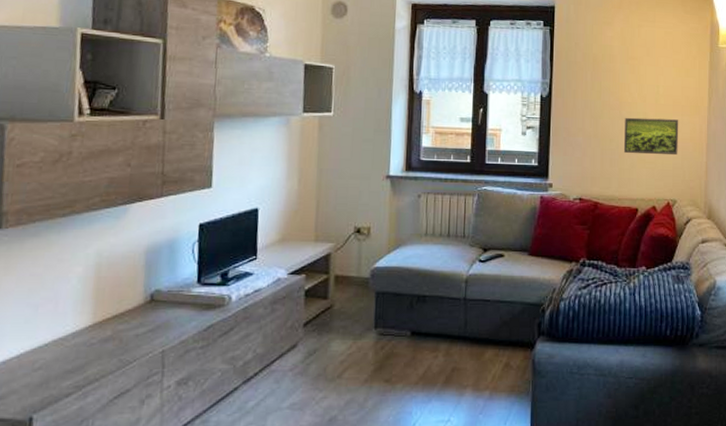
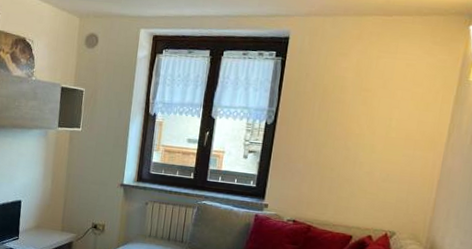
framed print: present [623,117,679,156] -> none [344,148,410,189]

